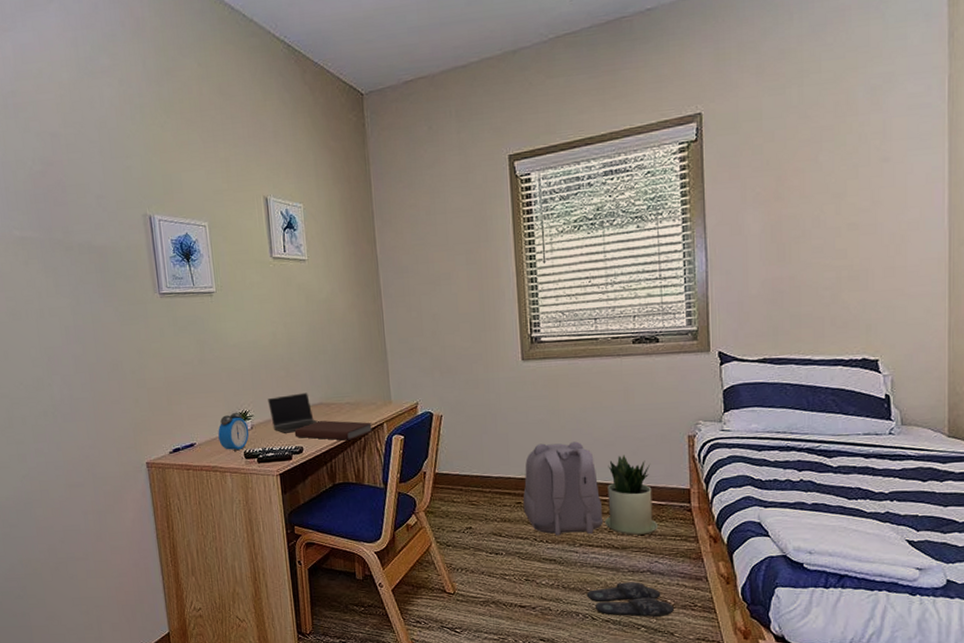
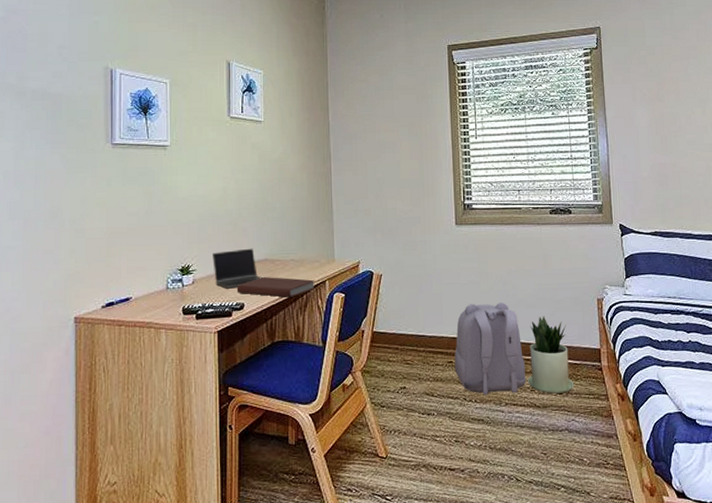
alarm clock: present [218,412,250,452] -> none [157,266,190,308]
slippers: present [587,582,674,617] -> none [512,441,589,476]

